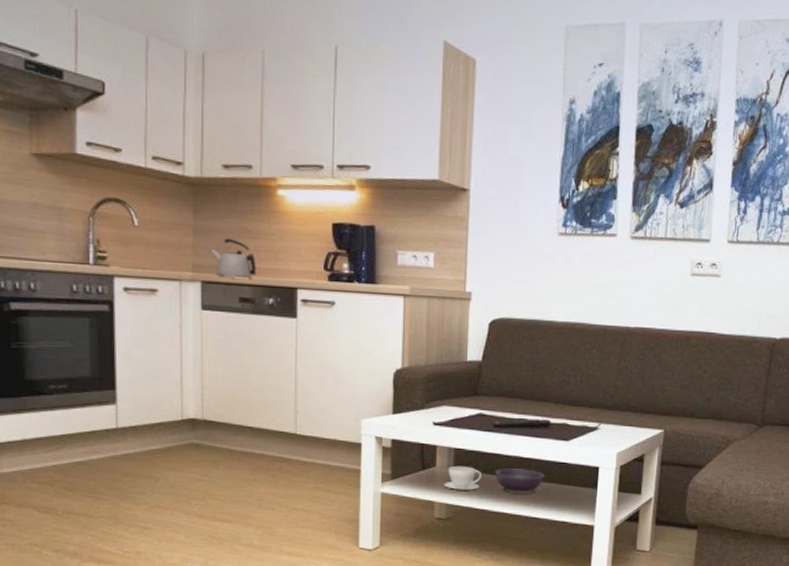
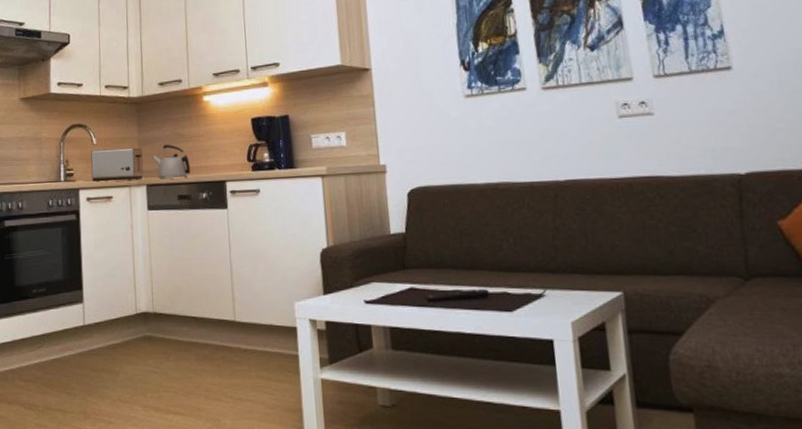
toaster: none [129,232,198,275] -> present [90,147,144,182]
teacup: present [444,465,481,490] -> none [383,346,422,373]
bowl: present [496,468,544,494] -> none [437,346,492,375]

